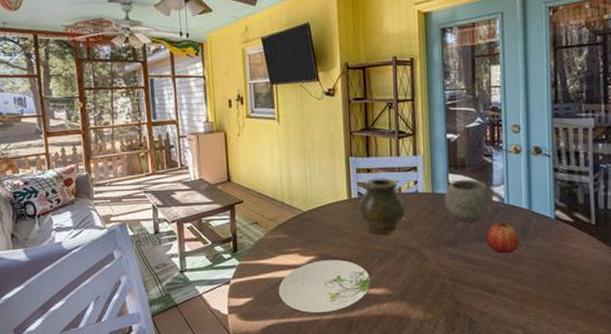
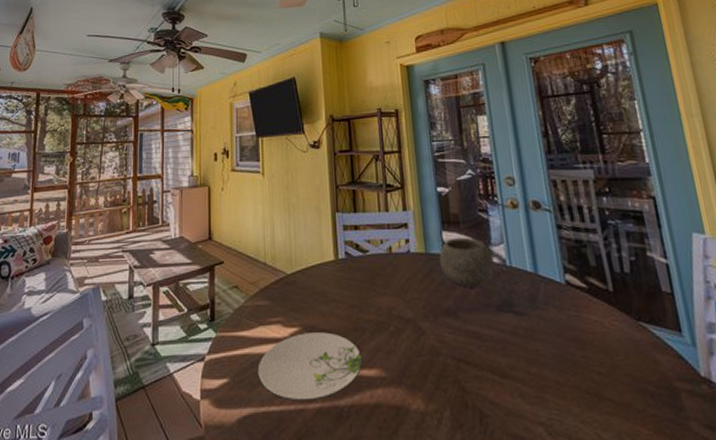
vase: present [357,178,405,234] -> none [345,236,398,301]
fruit: present [486,222,520,254] -> none [489,288,530,327]

